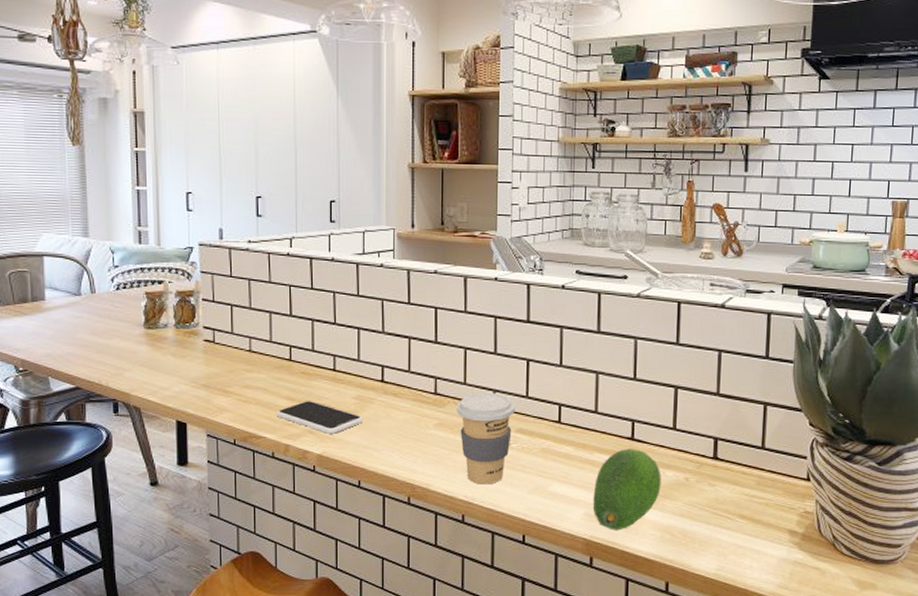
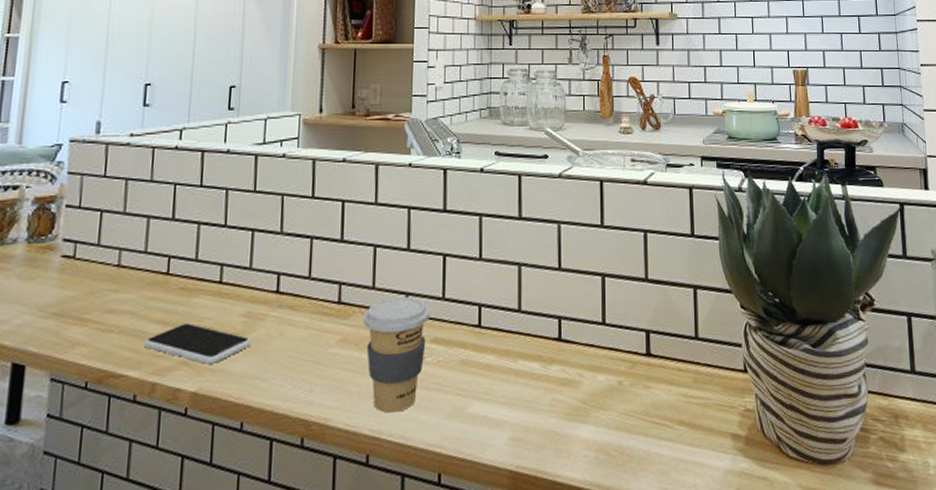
fruit: present [592,448,661,530] -> none [518,351,593,456]

